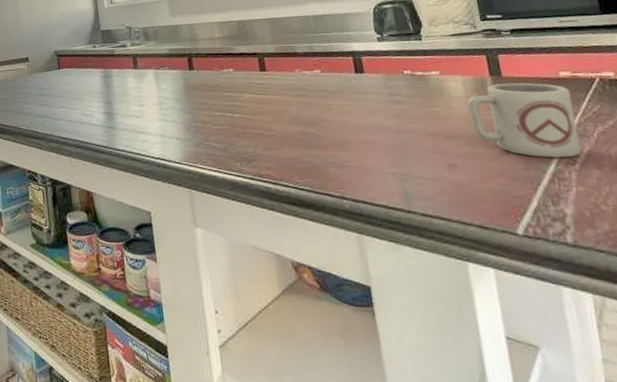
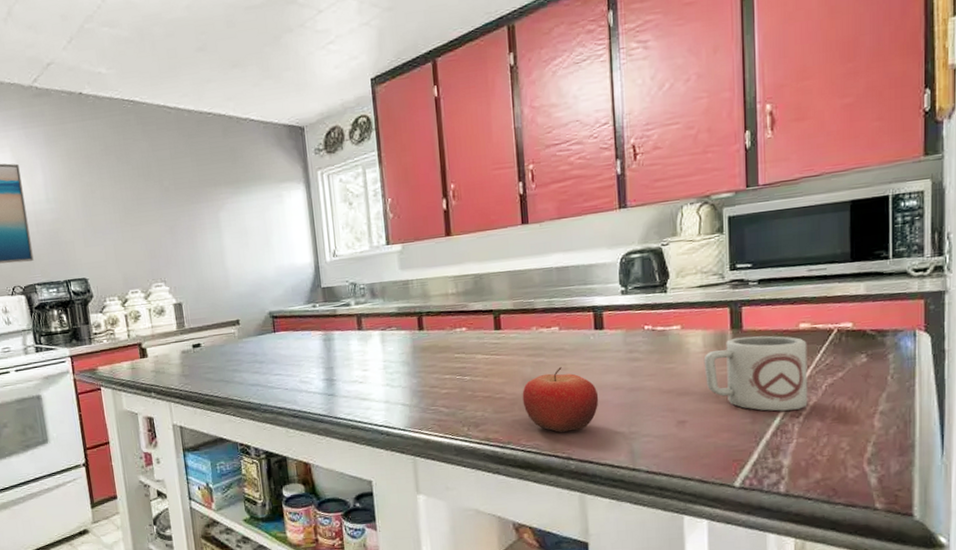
fruit: none [290,108,367,171] -> present [522,367,599,432]

